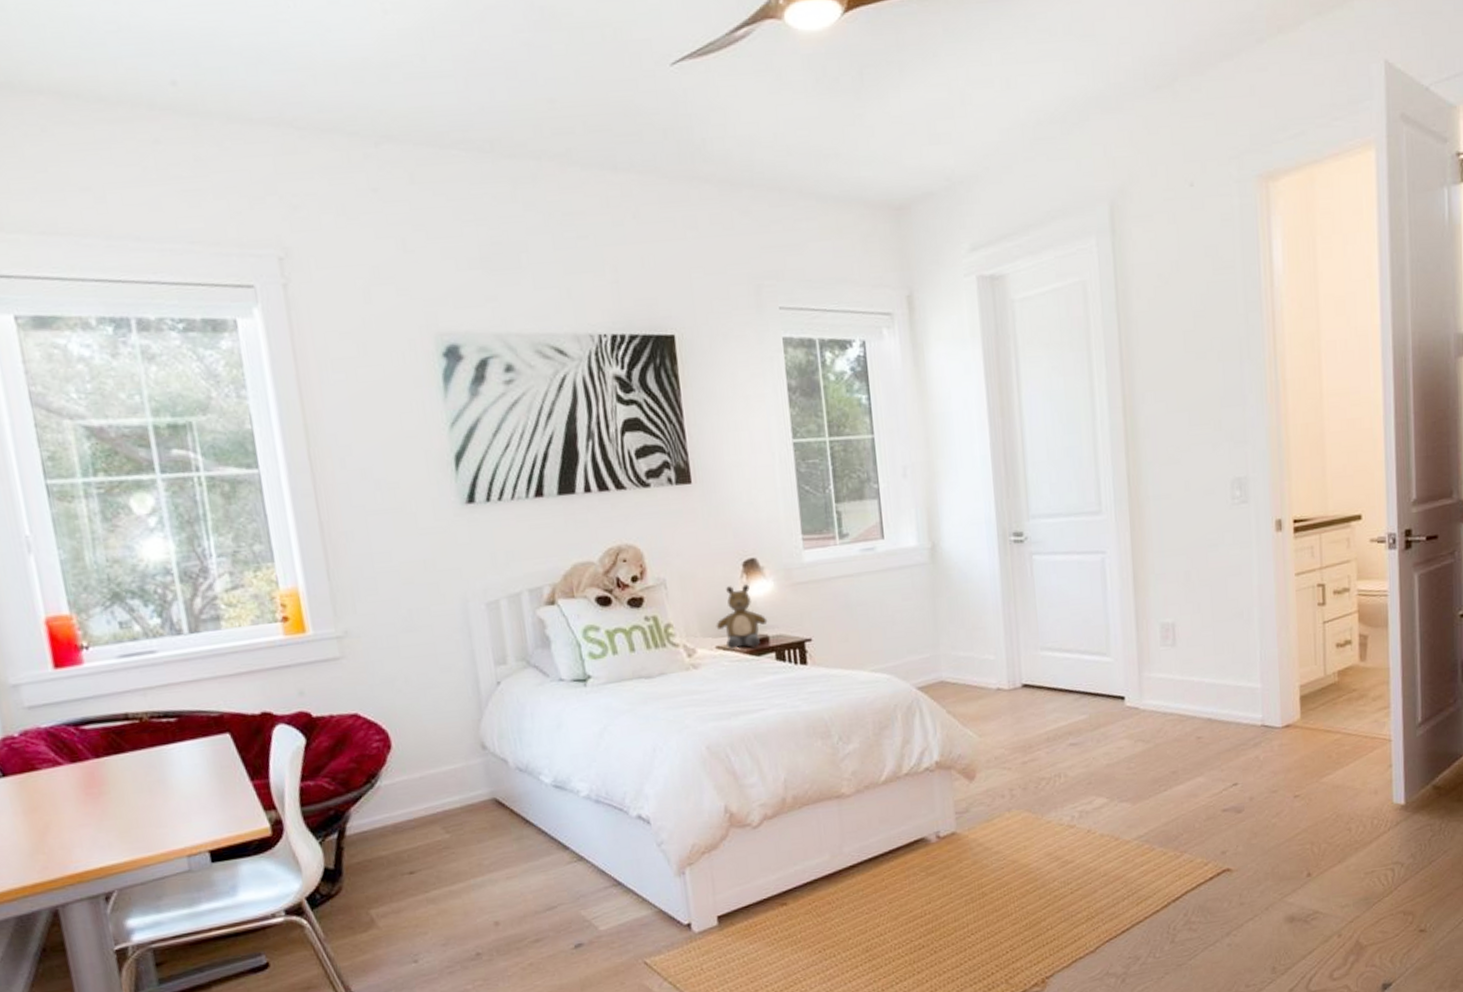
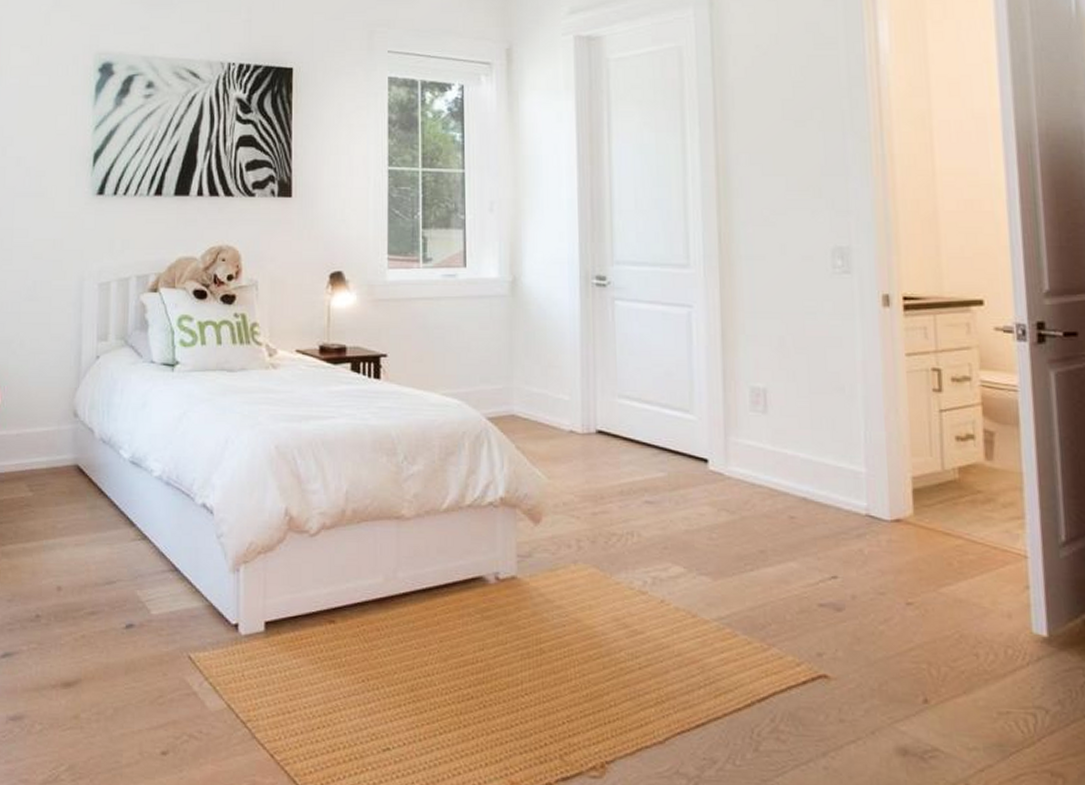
bear: present [716,584,768,650] -> none [298,295,347,355]

